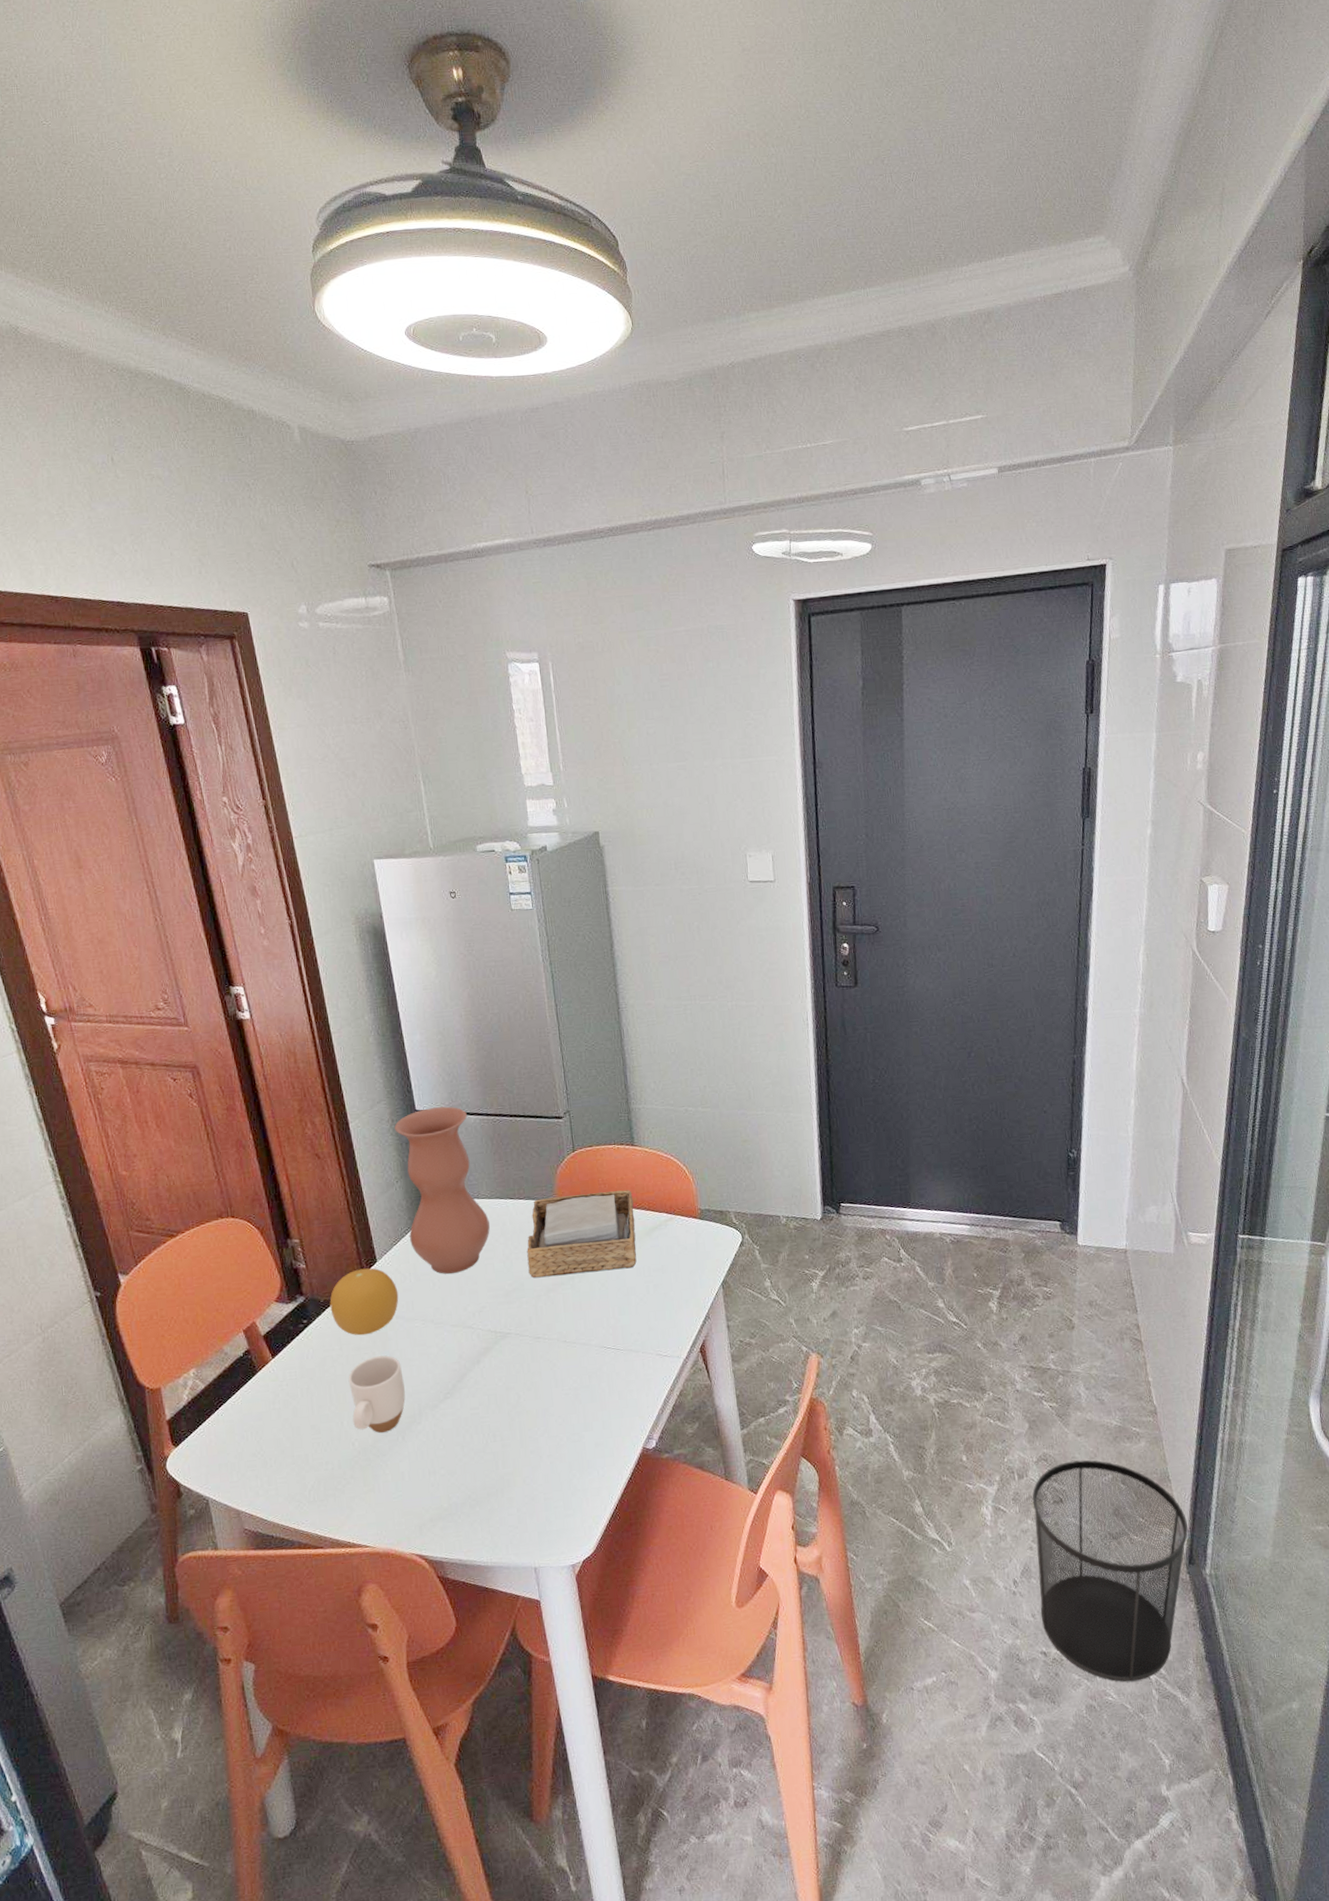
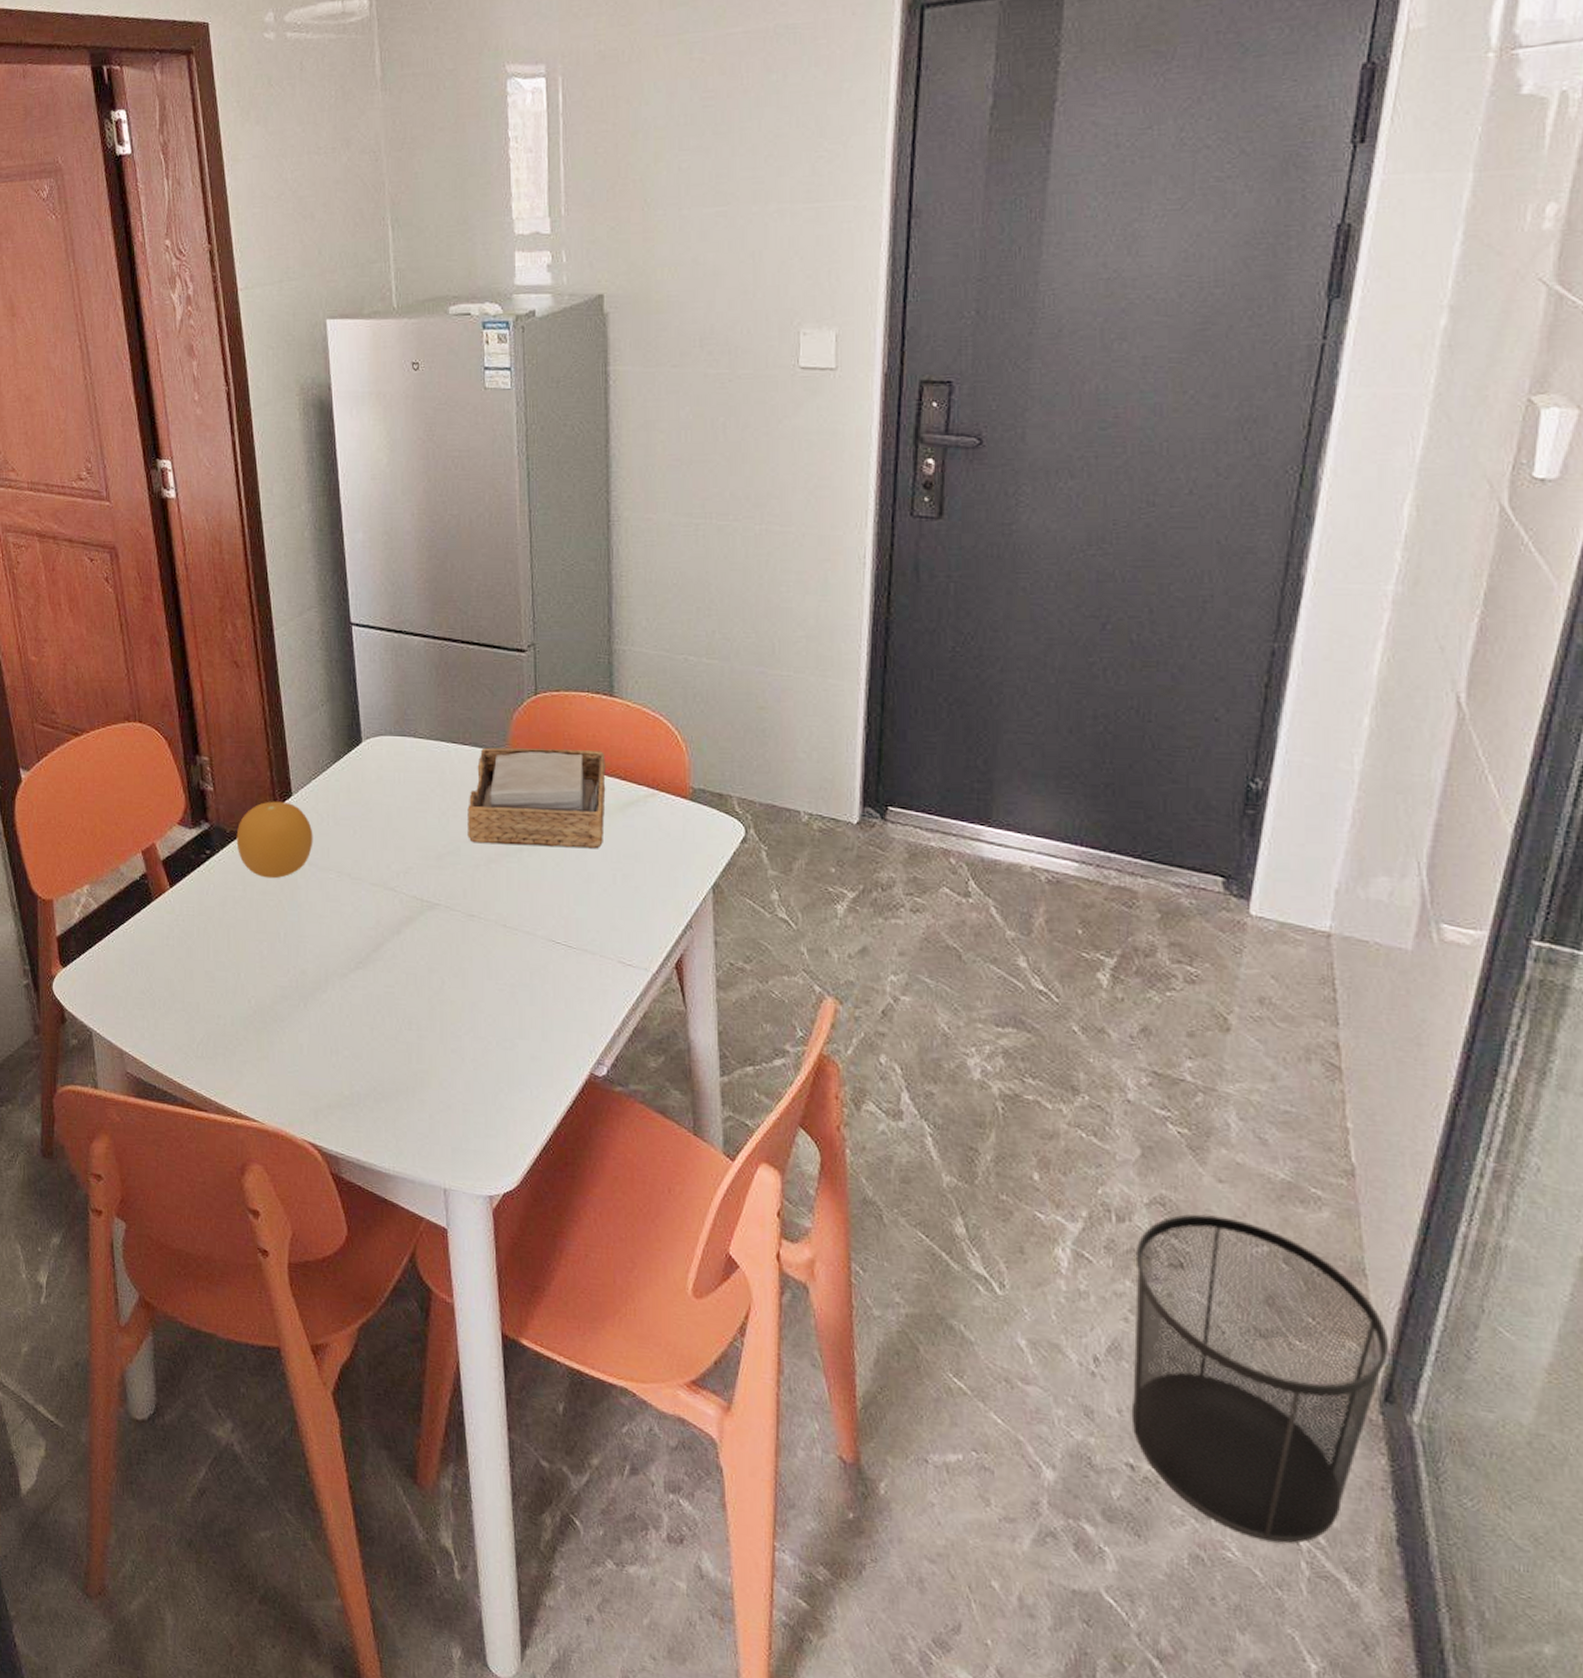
mug: present [348,1355,406,1433] -> none [249,905,311,995]
vase: present [394,1106,490,1274] -> none [324,622,425,822]

